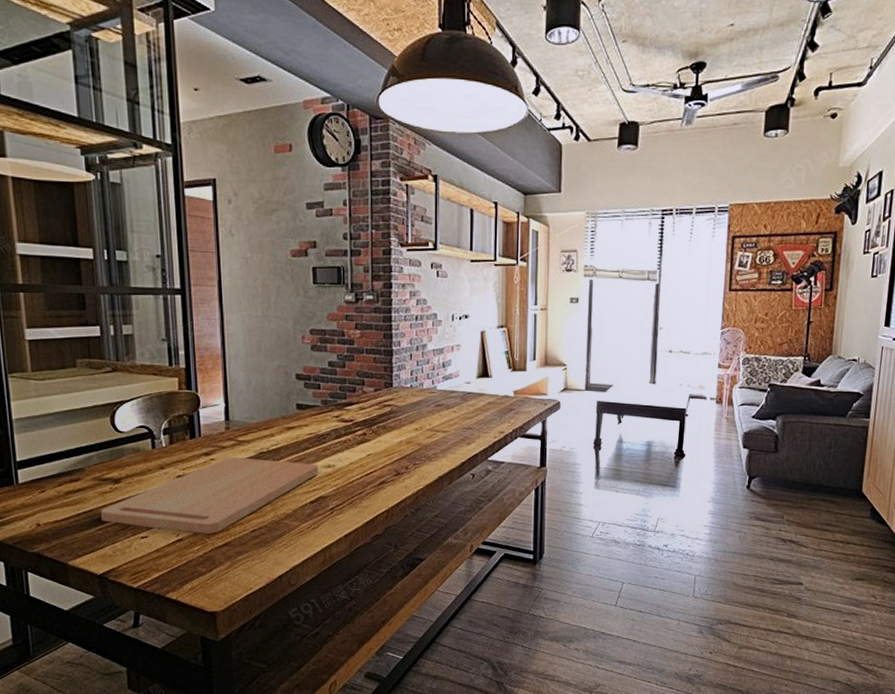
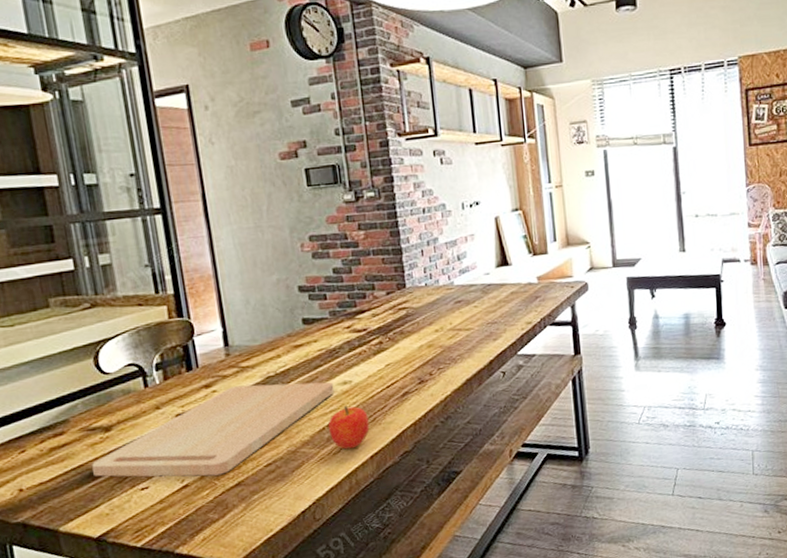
fruit: none [310,487,347,526] -> present [327,406,370,450]

